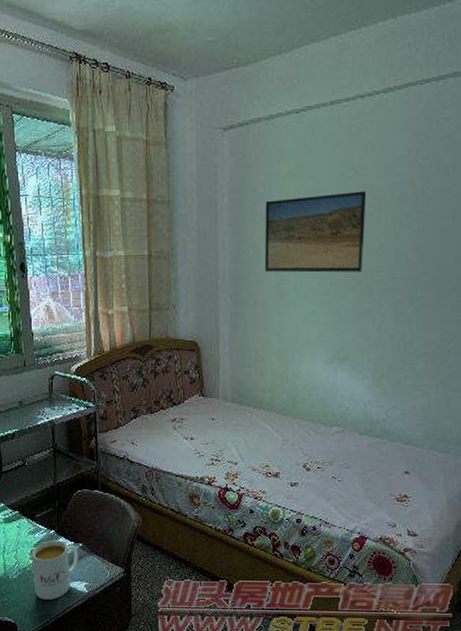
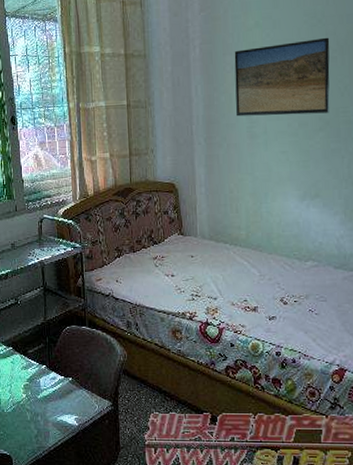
mug: present [31,540,79,600] -> none [24,375,69,433]

